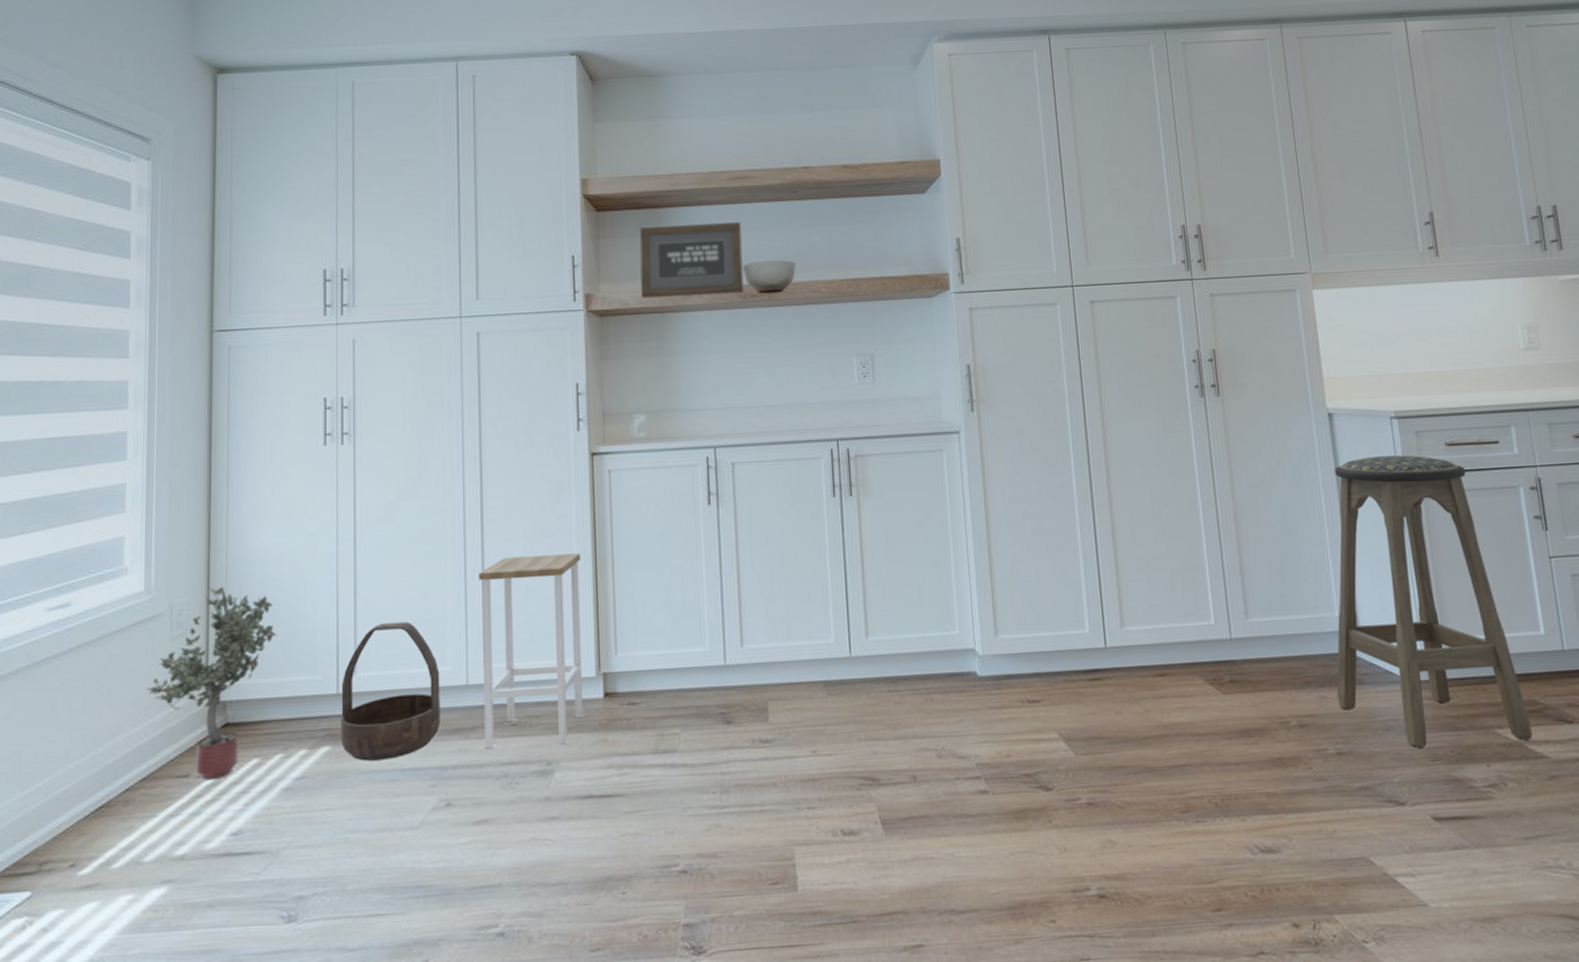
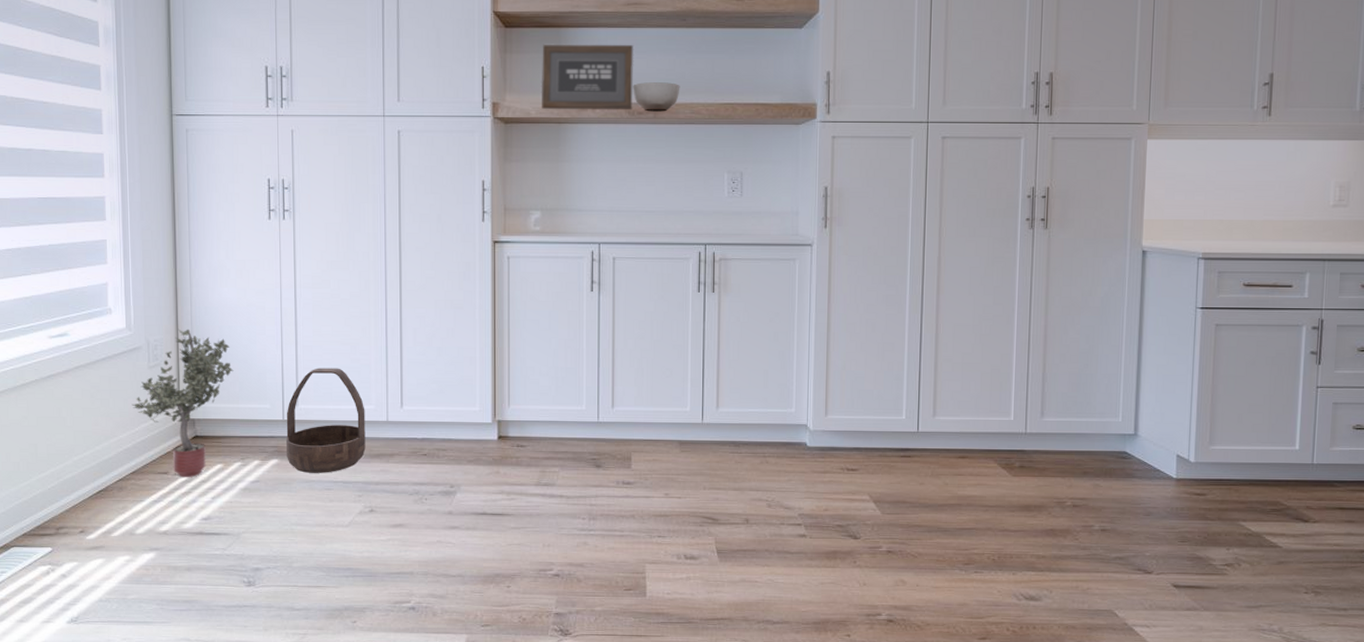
step stool: present [479,553,583,748] -> none [397,323,482,473]
stool: present [1334,455,1533,748] -> none [1109,291,1271,532]

